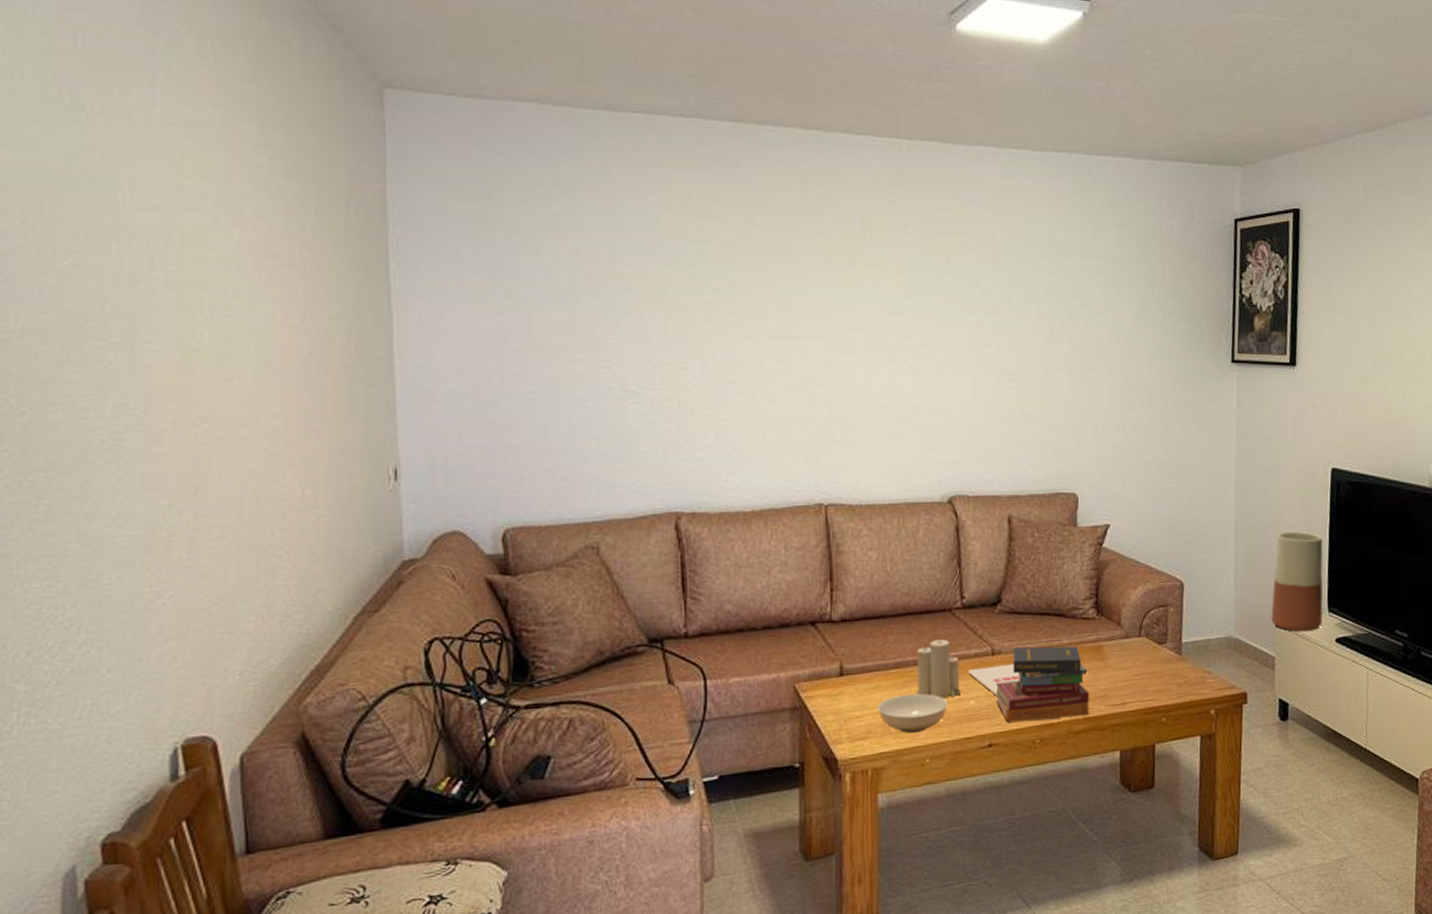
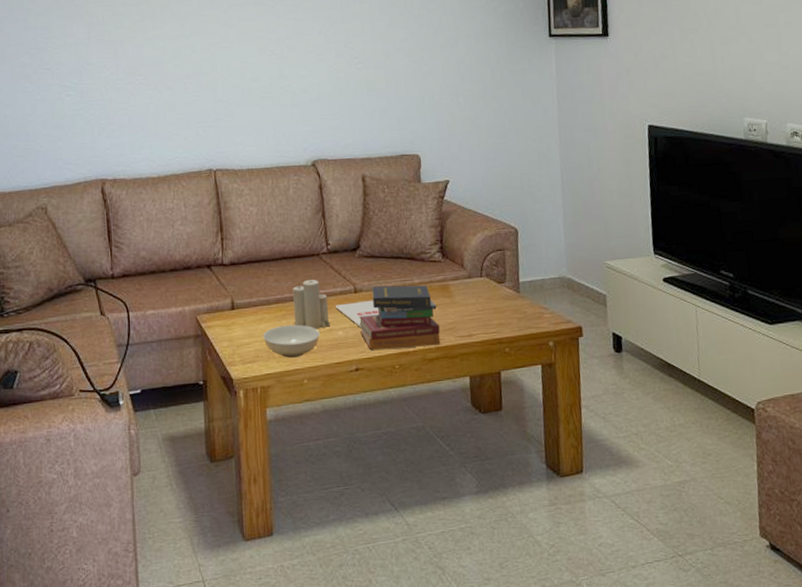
vase: present [1271,531,1323,632] -> none [600,182,649,273]

